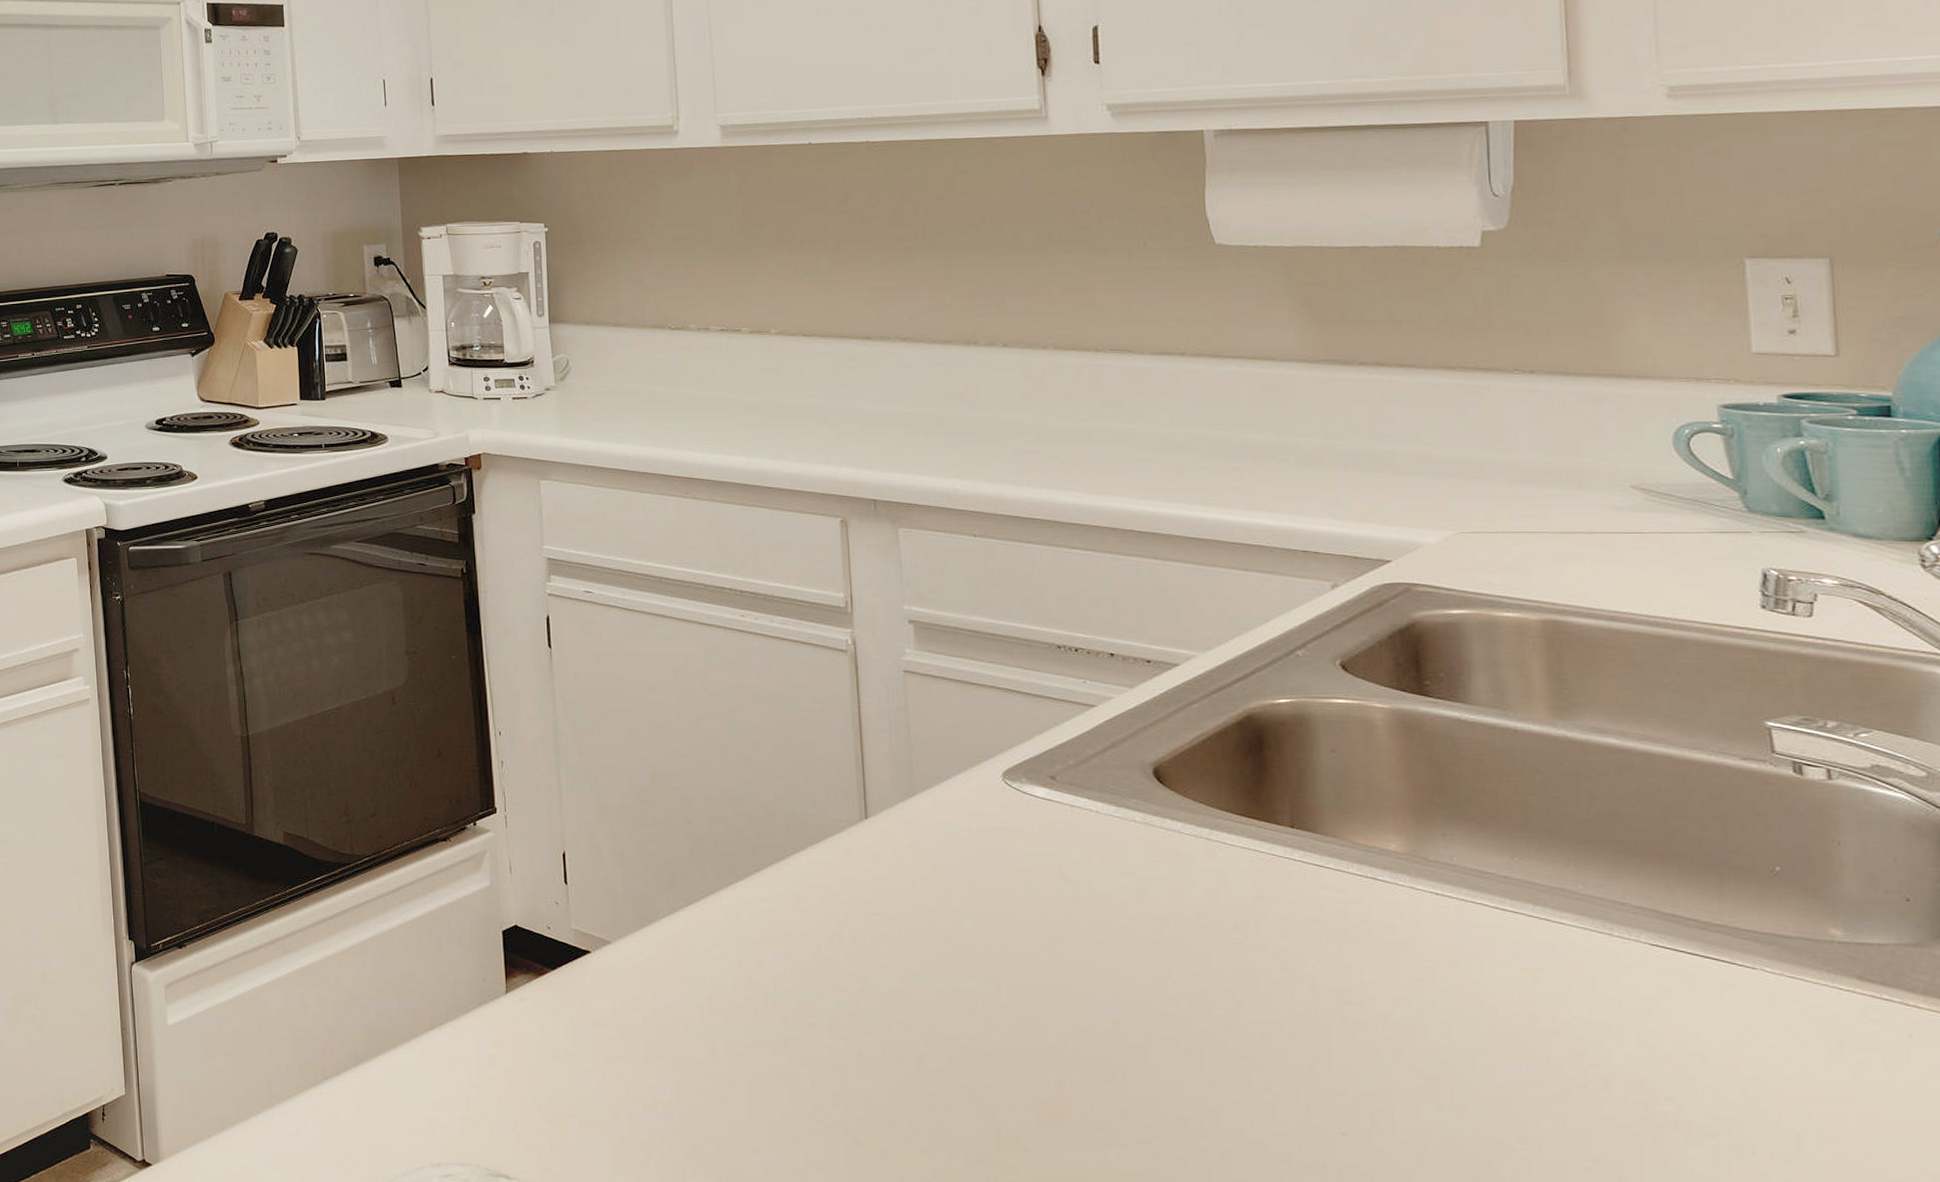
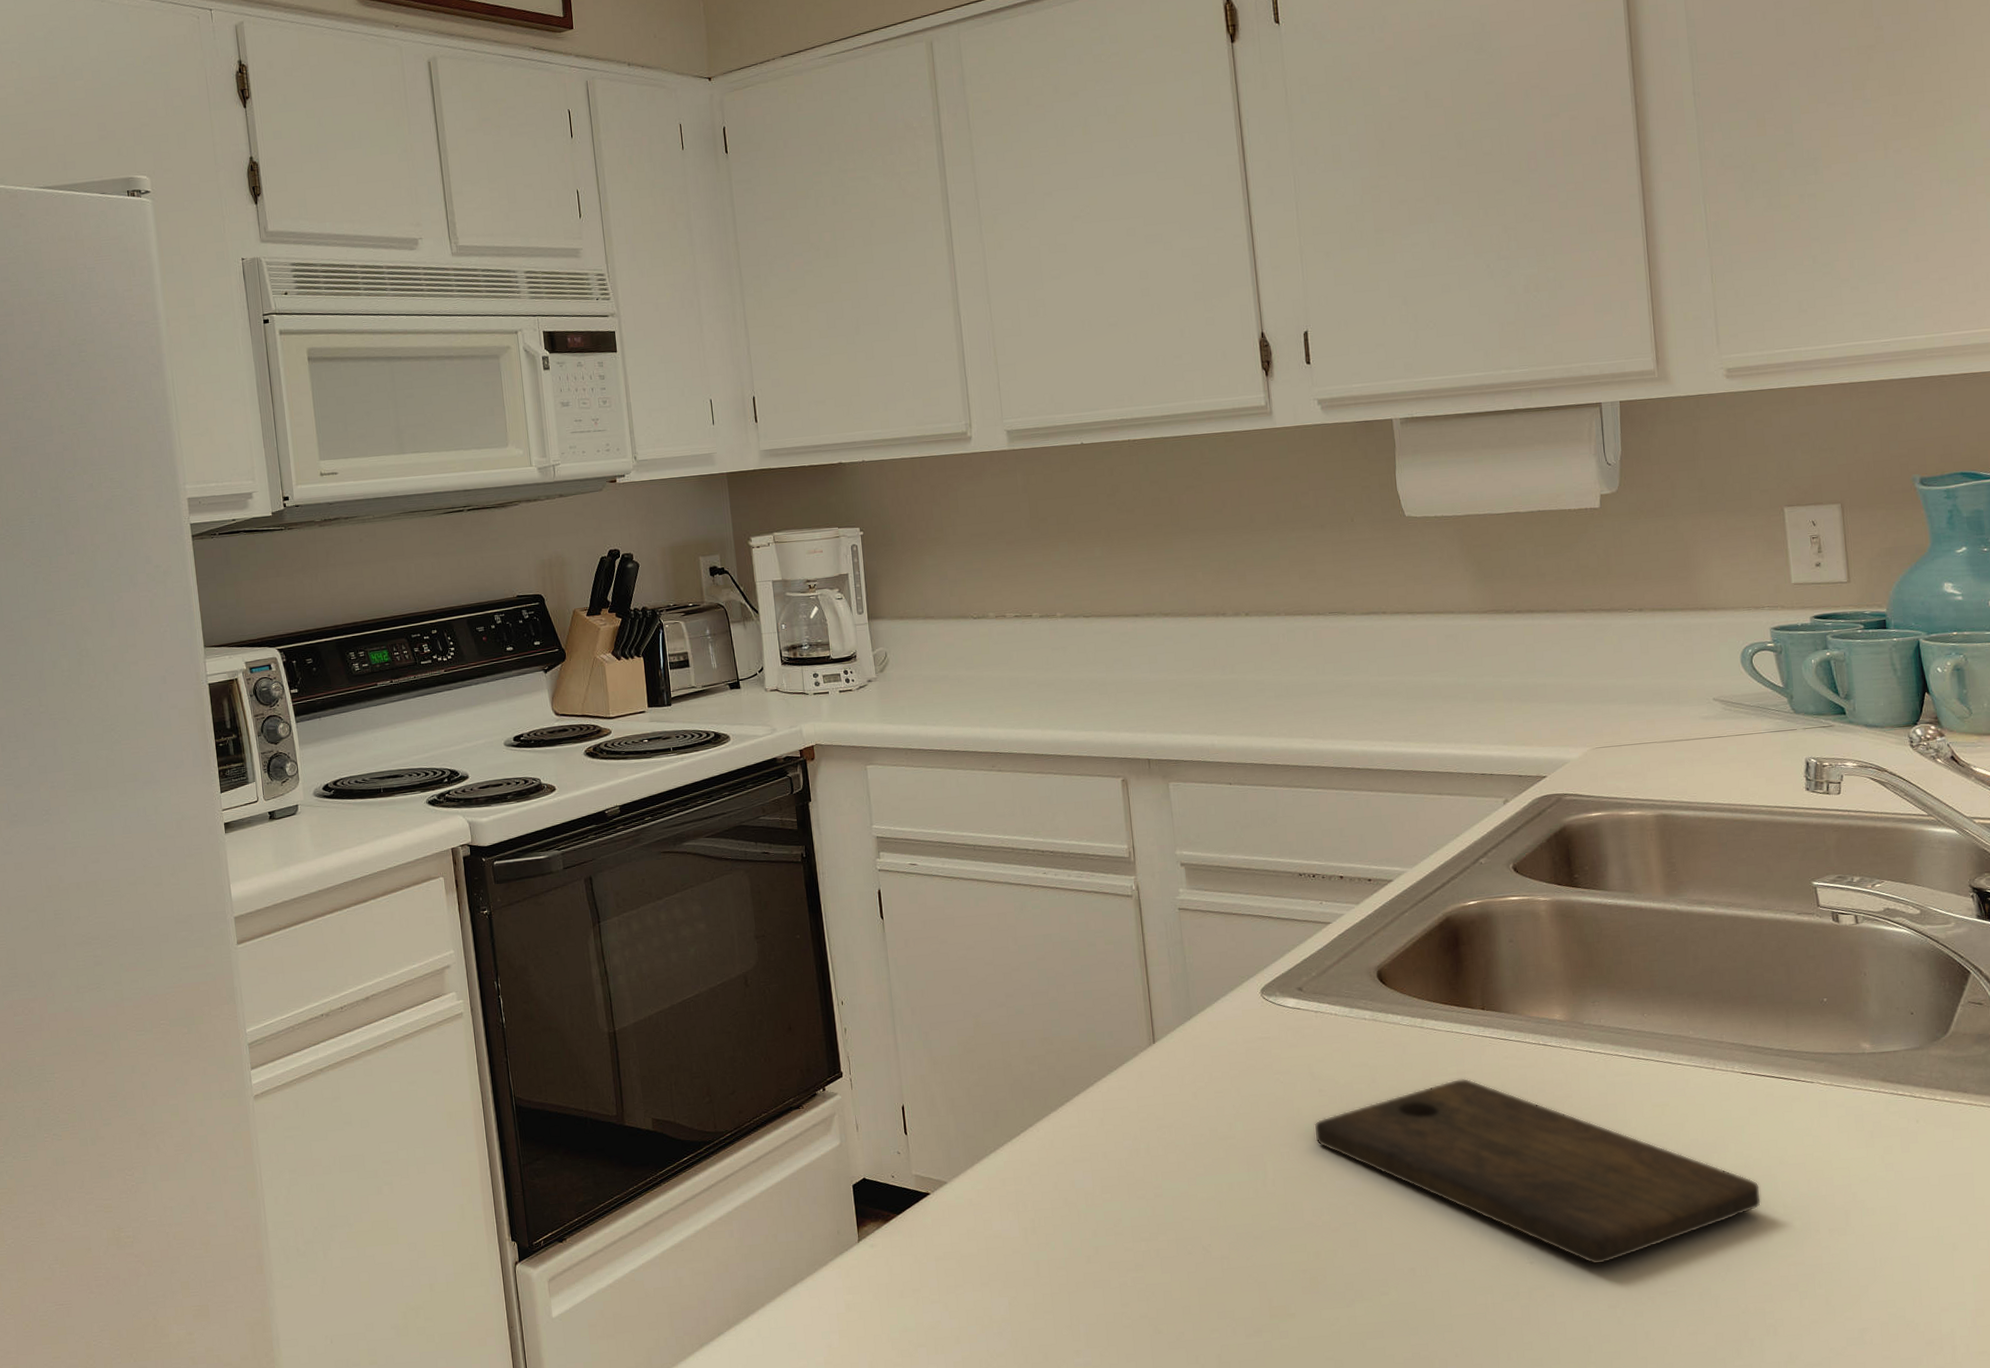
cutting board: none [1062,904,1673,1150] -> present [1313,1078,1762,1265]

